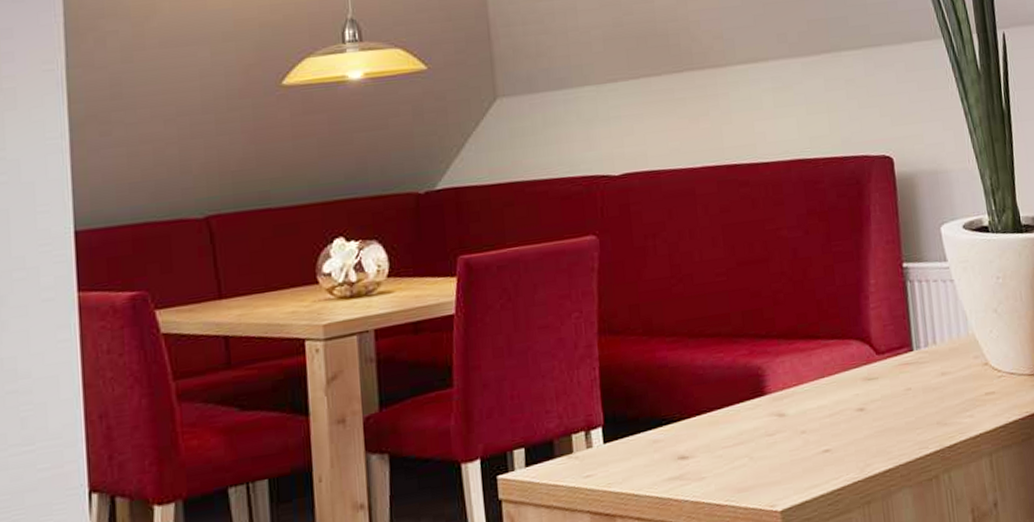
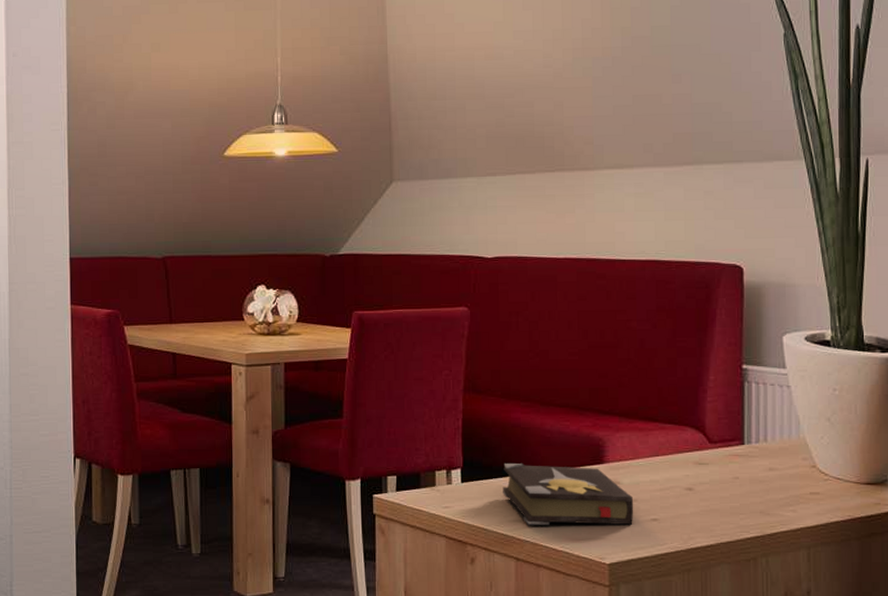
hardback book: none [651,401,804,481] -> present [503,464,634,526]

